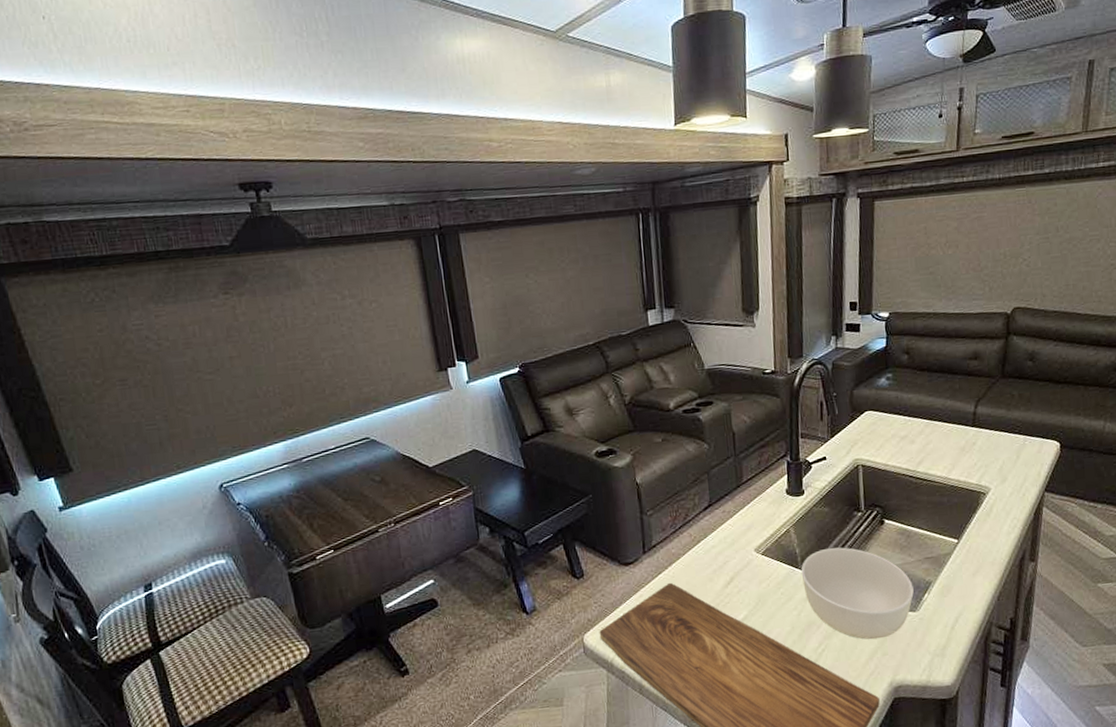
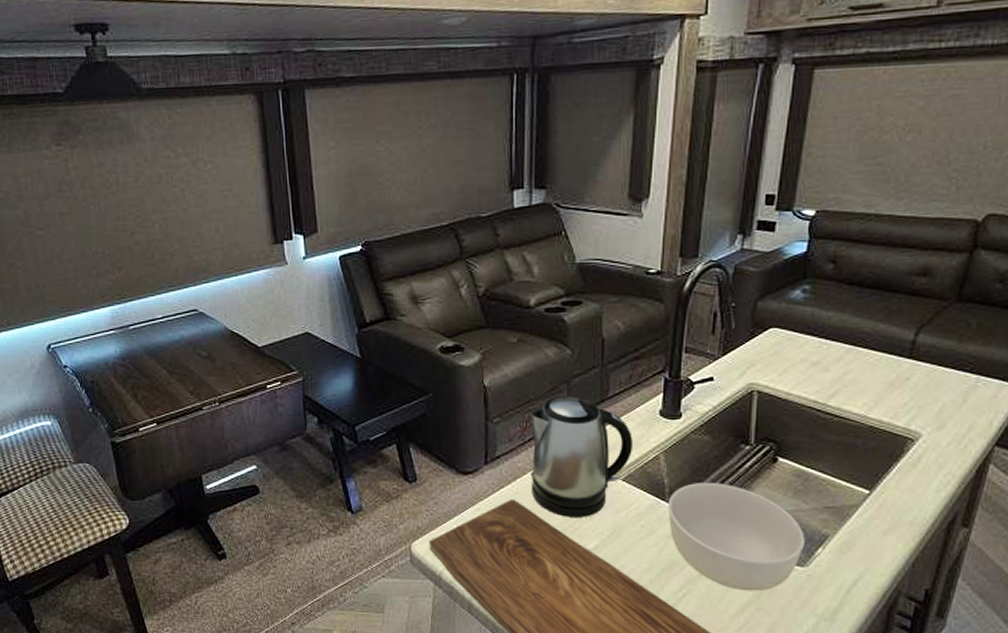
kettle: none [678,484,767,594] -> present [530,395,632,517]

